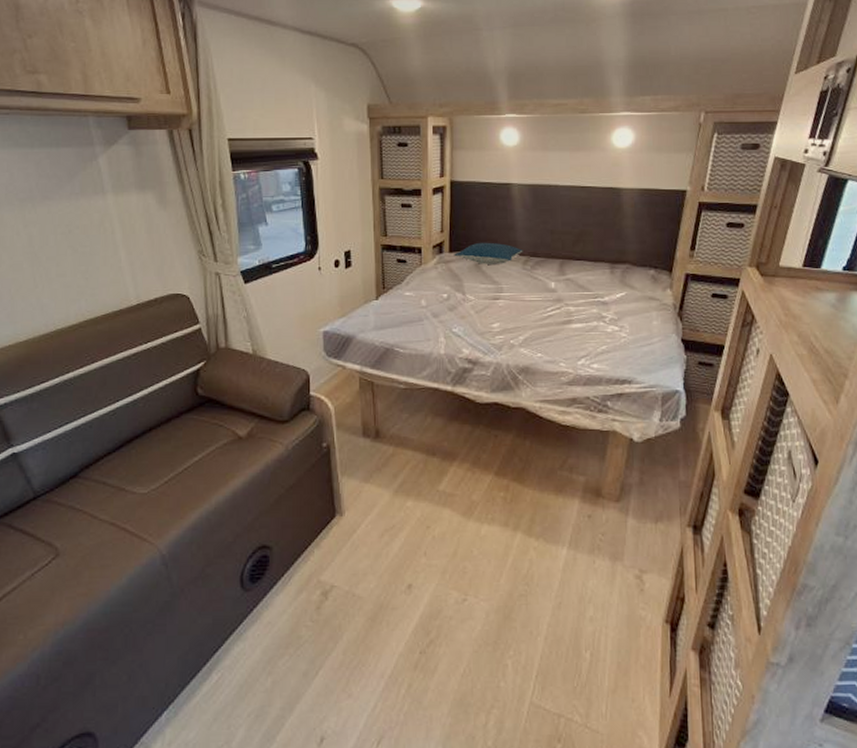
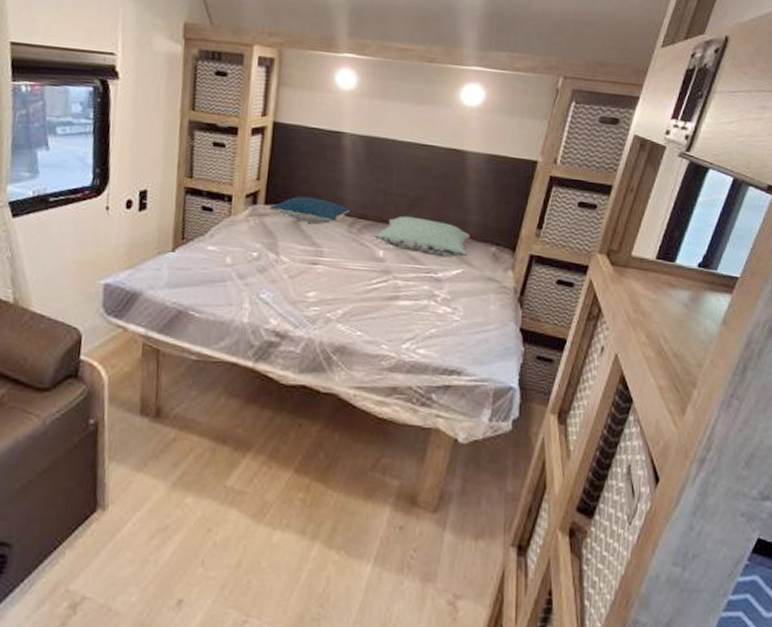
pillow: none [545,250,630,283] -> present [373,215,470,258]

